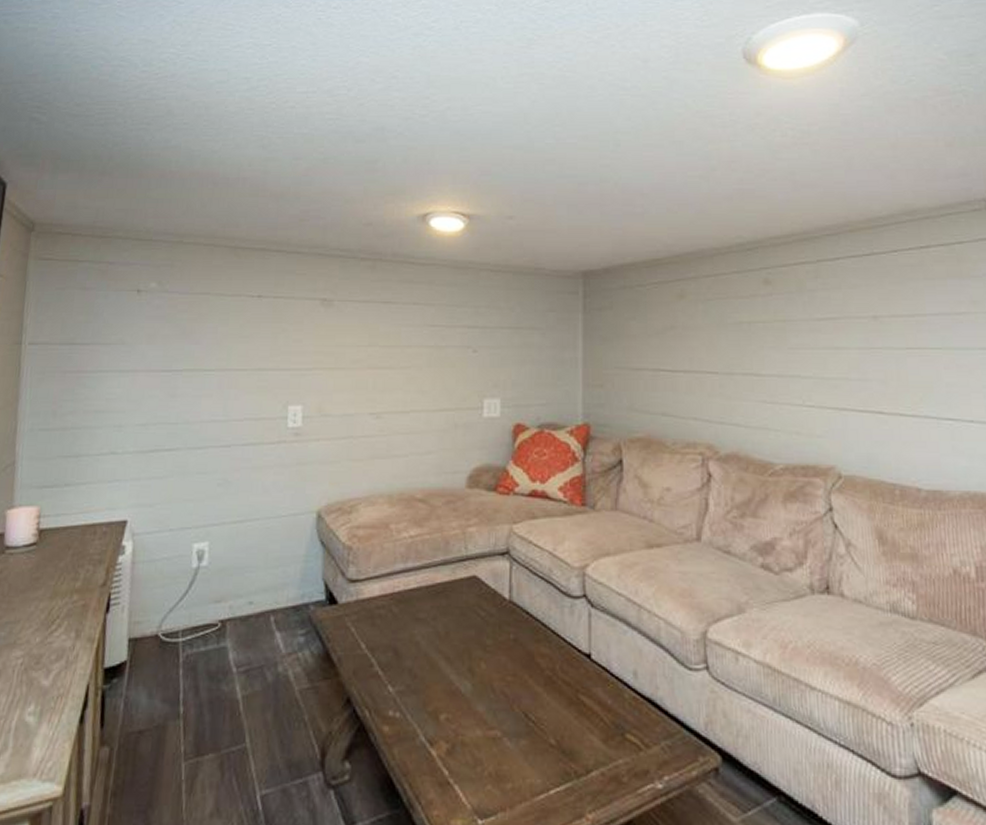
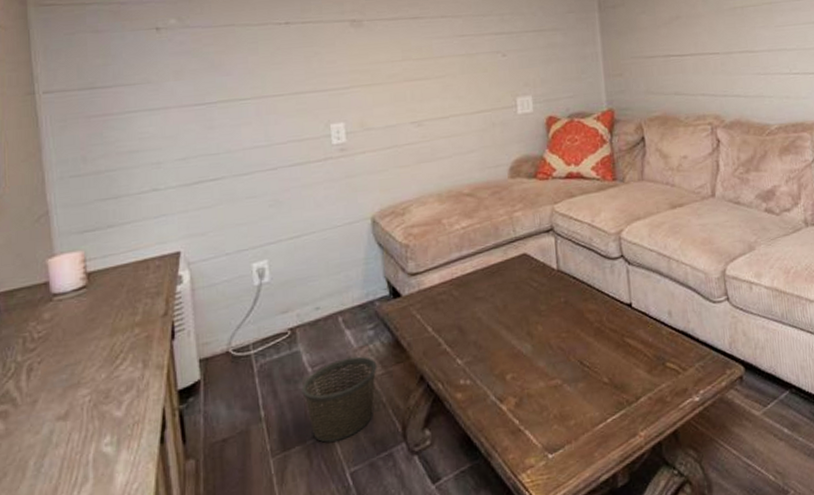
basket: none [223,663,303,756] -> present [301,356,377,443]

